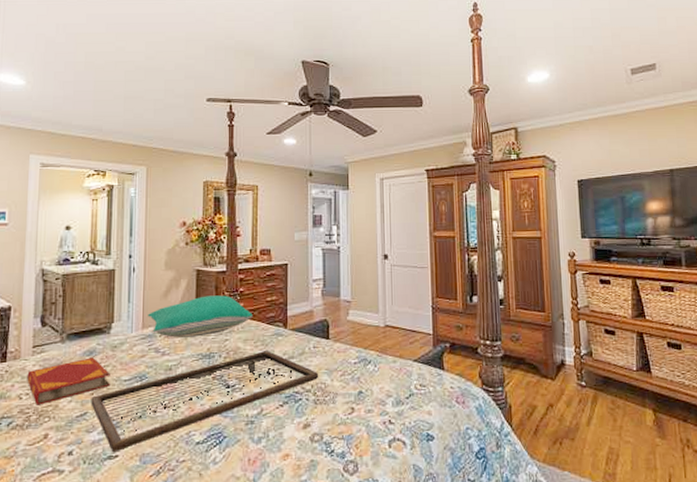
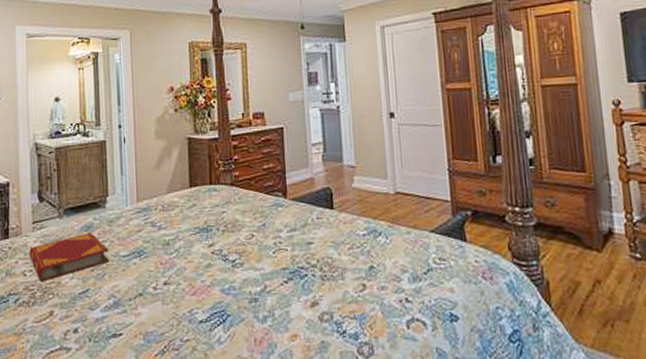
tray: present [91,351,319,453] -> none [91,223,325,331]
pillow: present [148,295,252,339] -> none [141,164,249,212]

